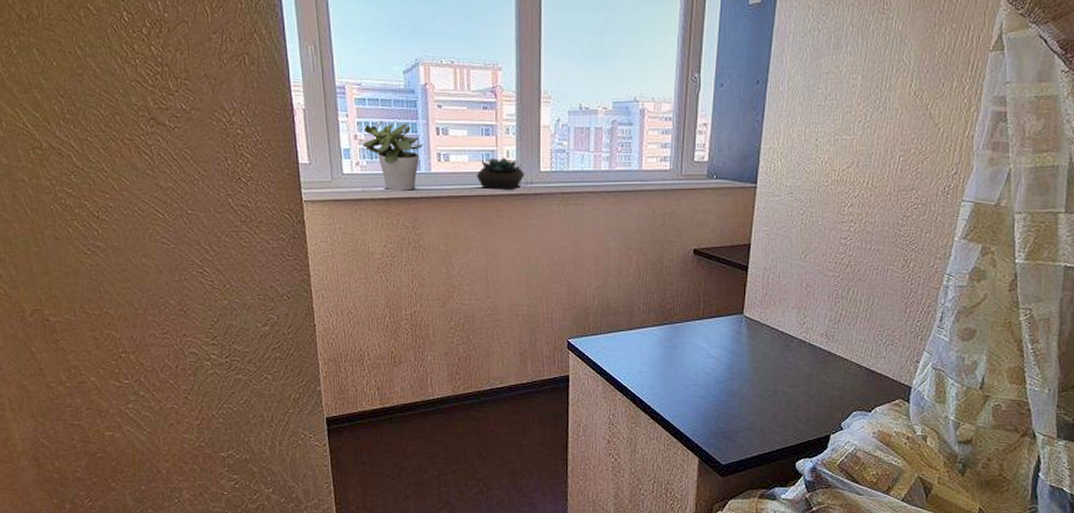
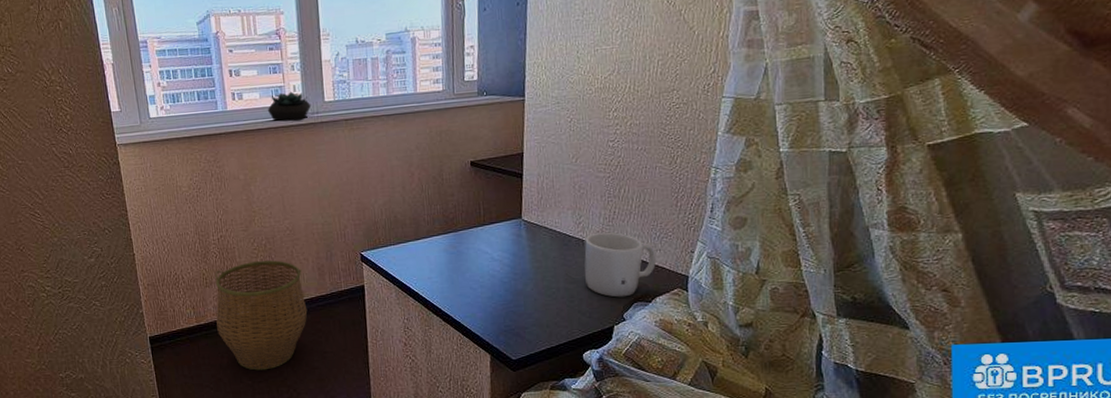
potted plant: present [363,121,424,191] -> none [165,68,219,130]
basket: none [403,342,505,461] -> present [215,260,308,371]
mug: none [804,335,881,405] -> present [584,232,657,298]

